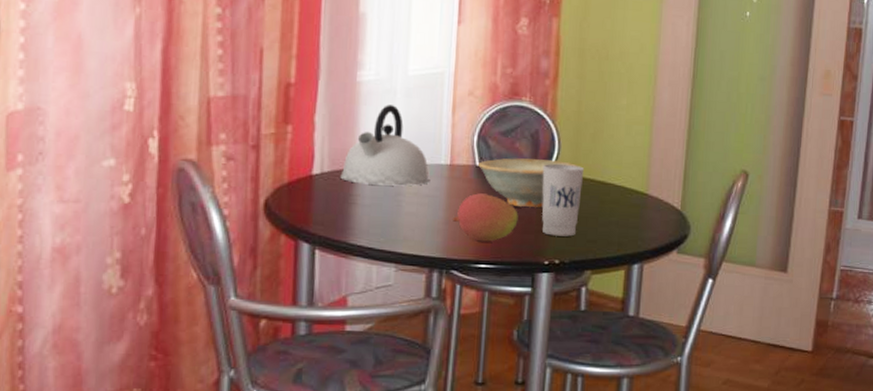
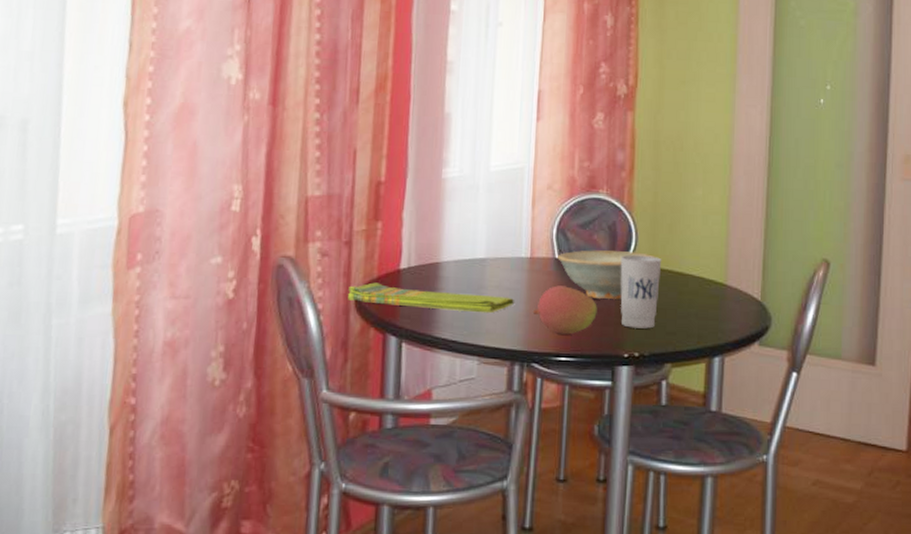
dish towel: none [256,188,433,221] -> present [348,282,514,314]
kettle: present [340,105,431,186] -> none [426,200,512,280]

